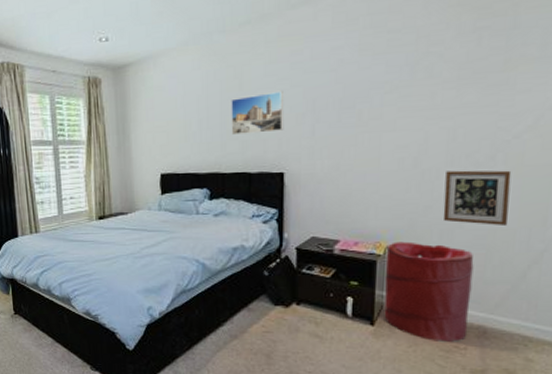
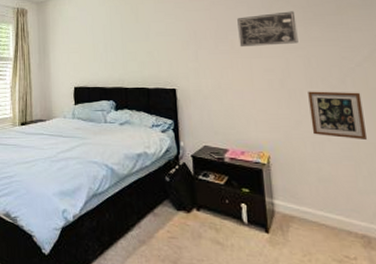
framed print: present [231,90,284,135] -> none [129,23,173,56]
wall art: none [369,68,448,118] -> present [237,11,299,46]
laundry hamper: present [384,241,474,343] -> none [269,152,354,253]

